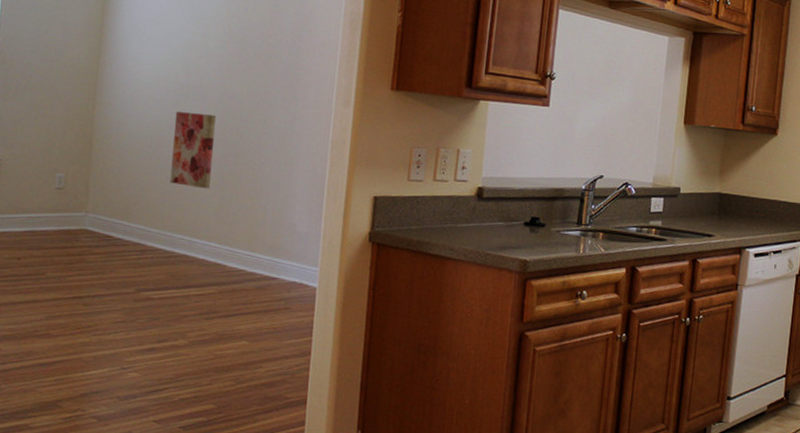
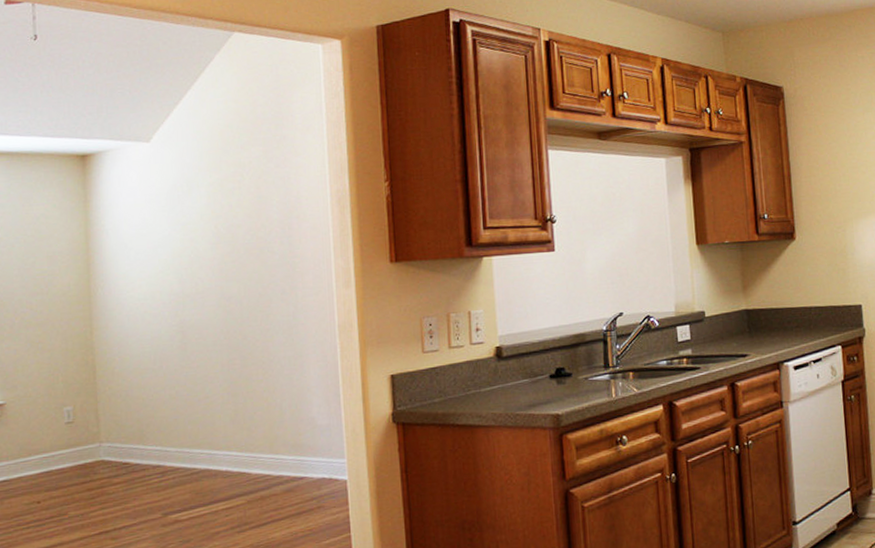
wall art: present [169,111,216,190] -> none [175,320,221,398]

